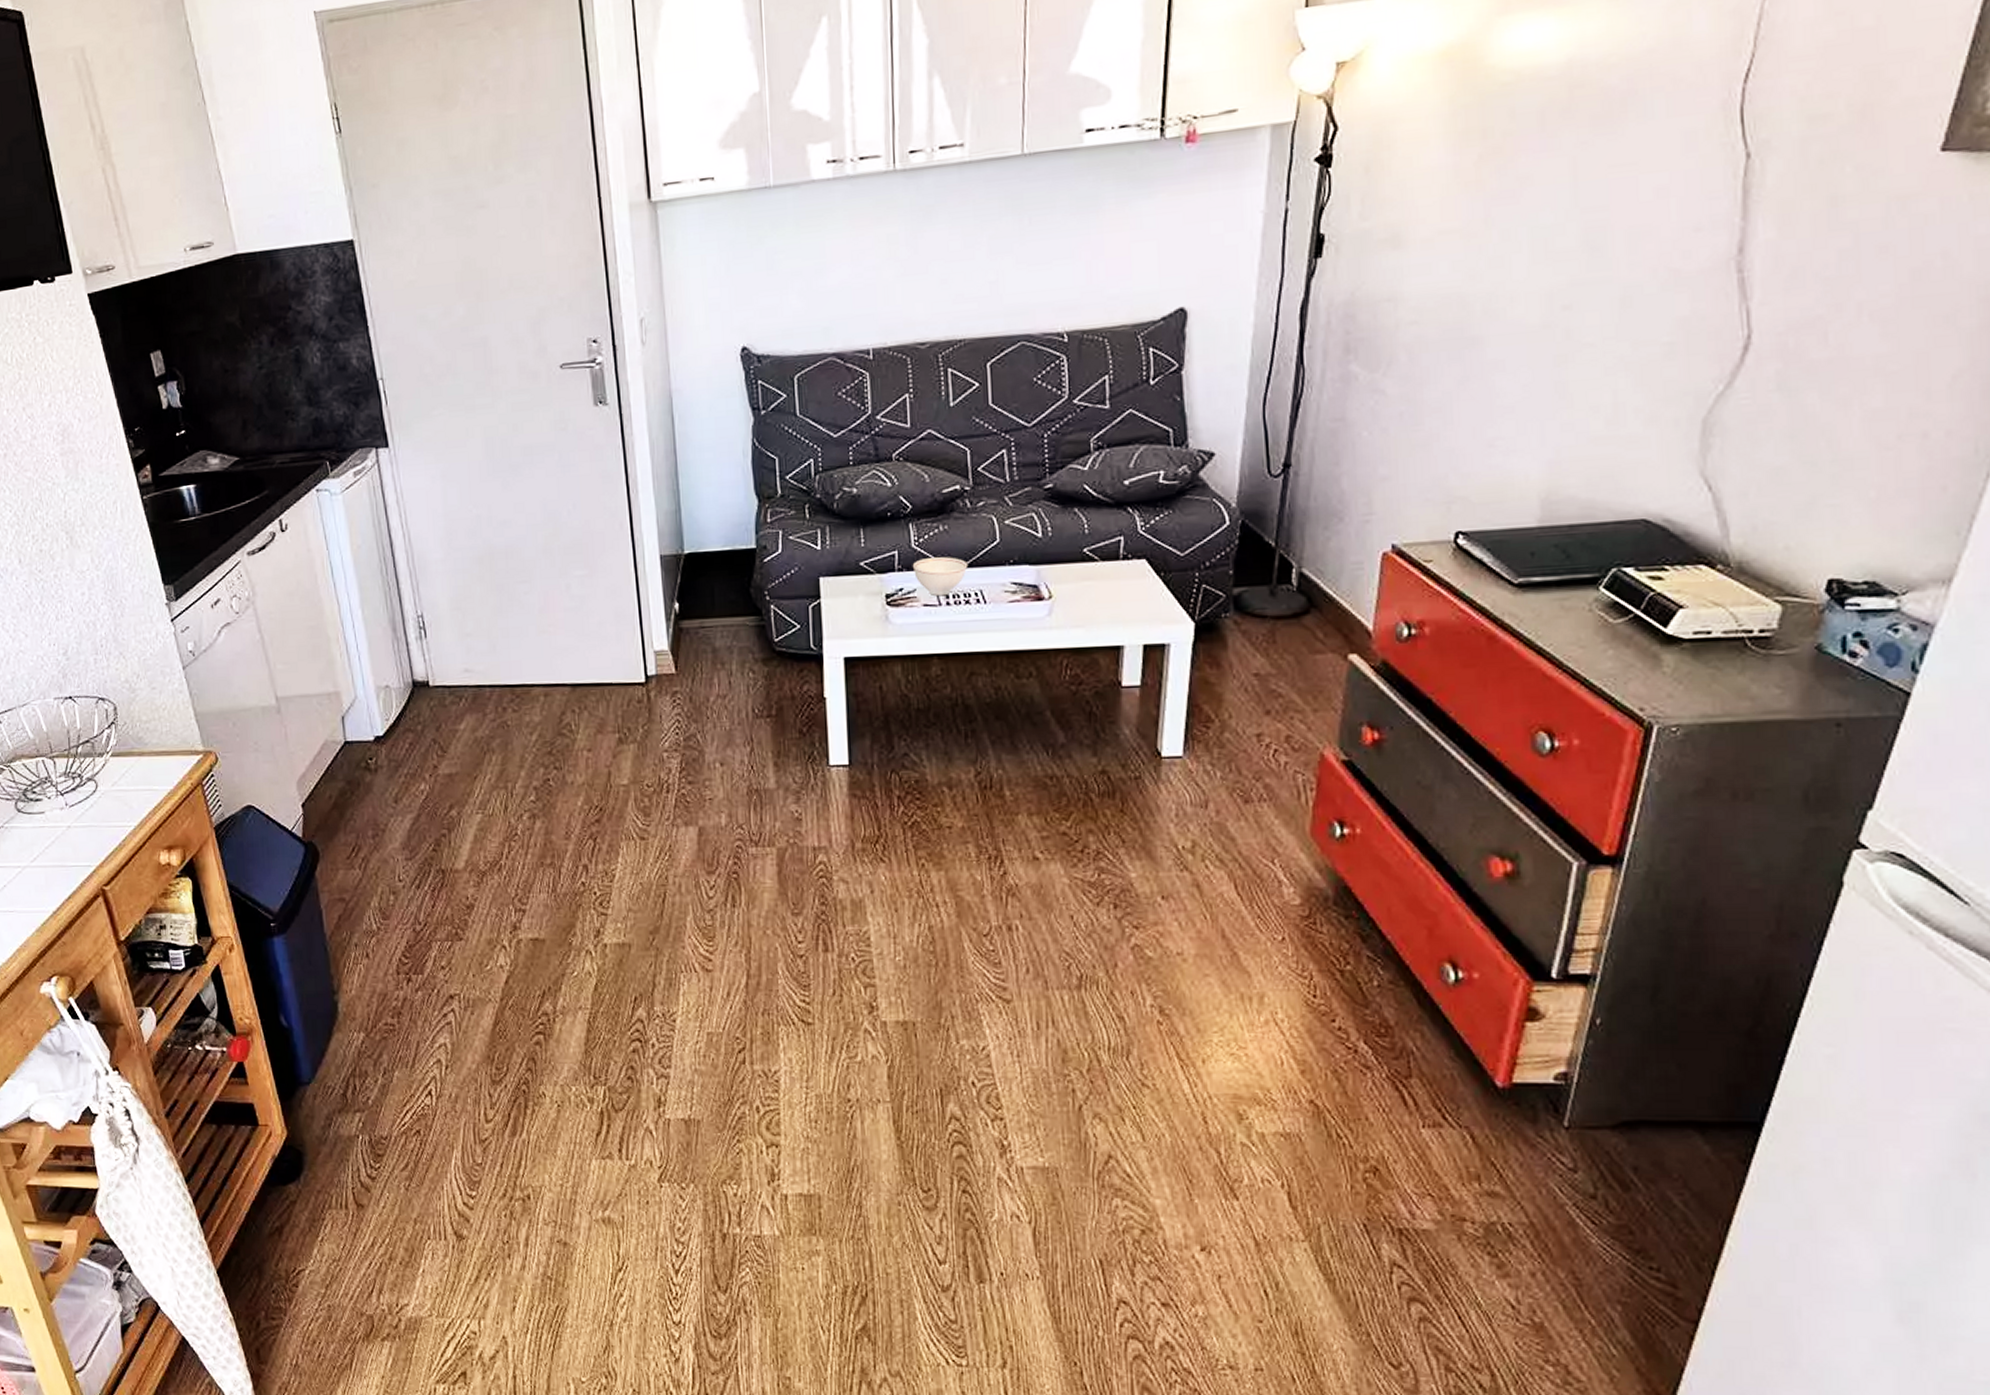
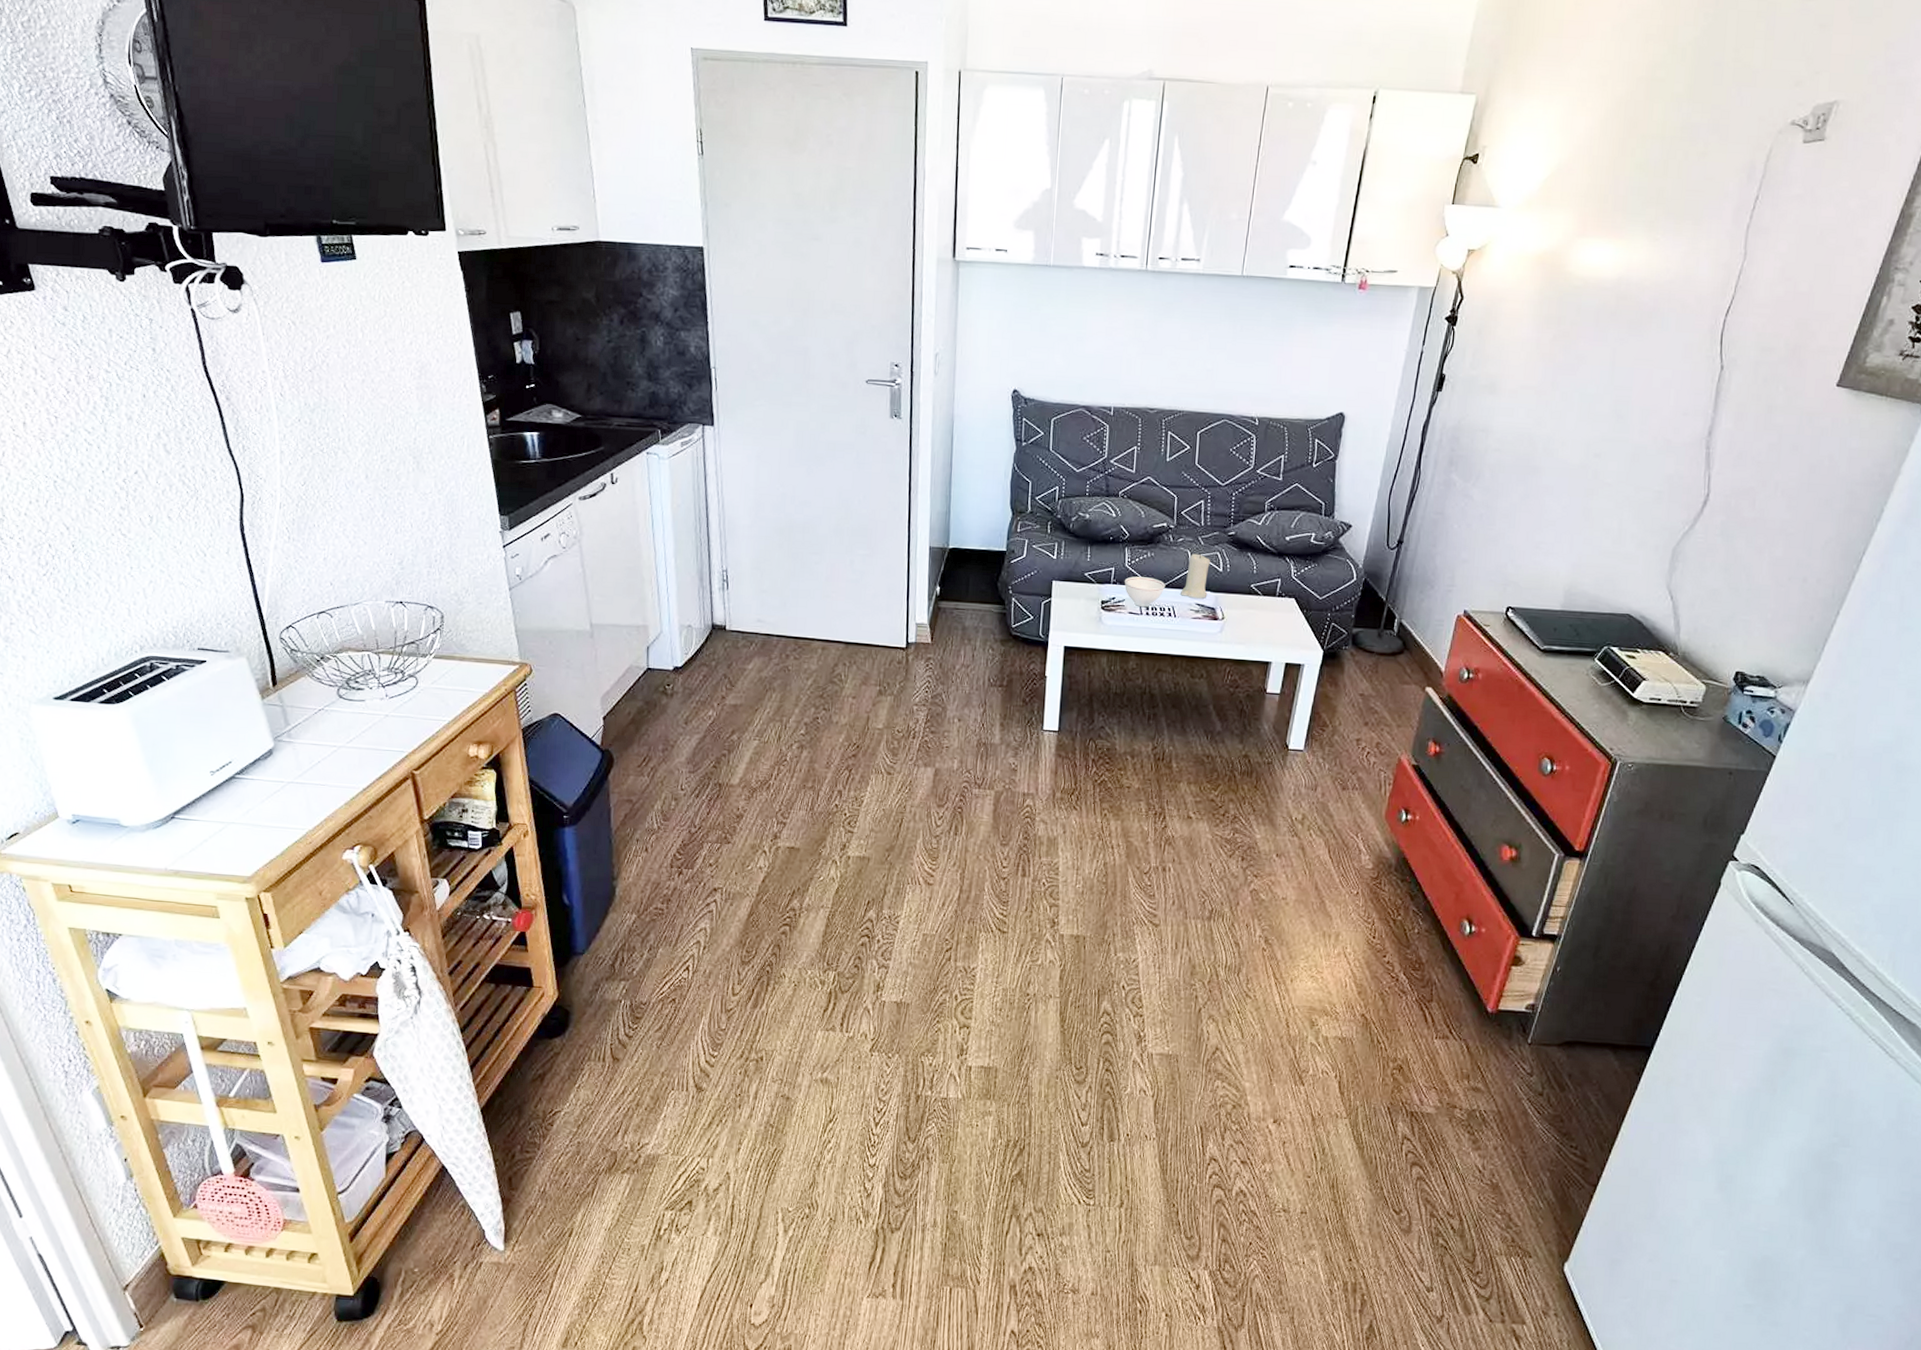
candle: none [989,518,1026,577] -> present [1180,553,1211,600]

